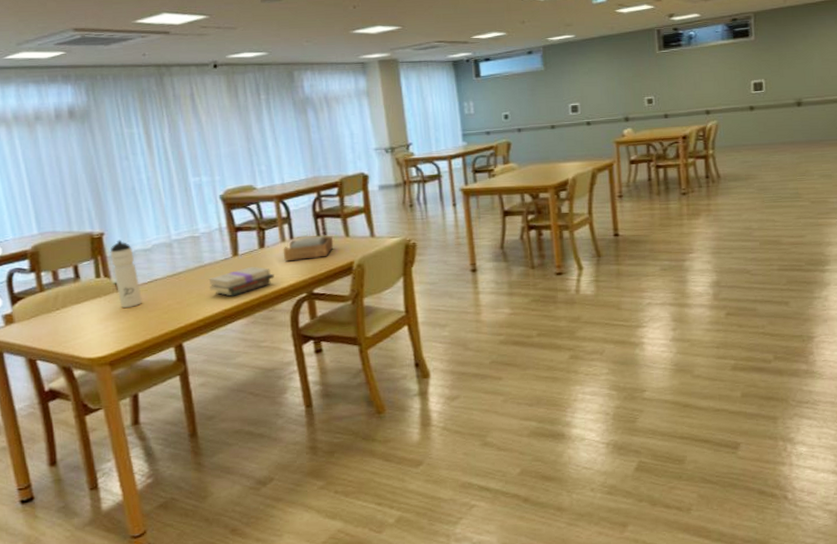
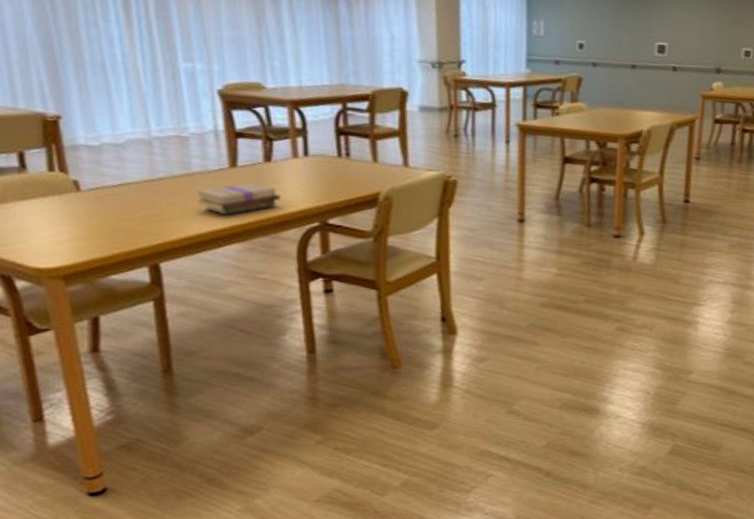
water bottle: present [110,240,143,309] -> none [68,127,111,214]
napkin holder: present [283,235,334,262] -> none [294,156,358,183]

